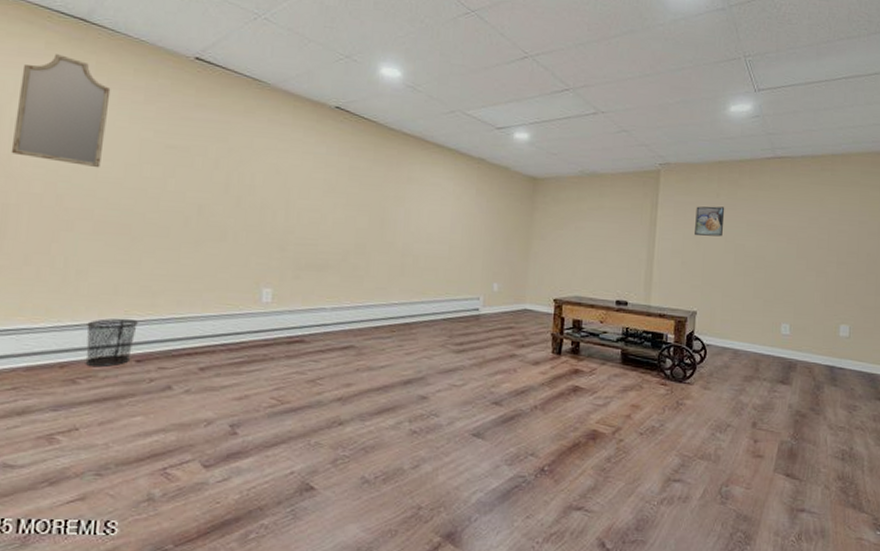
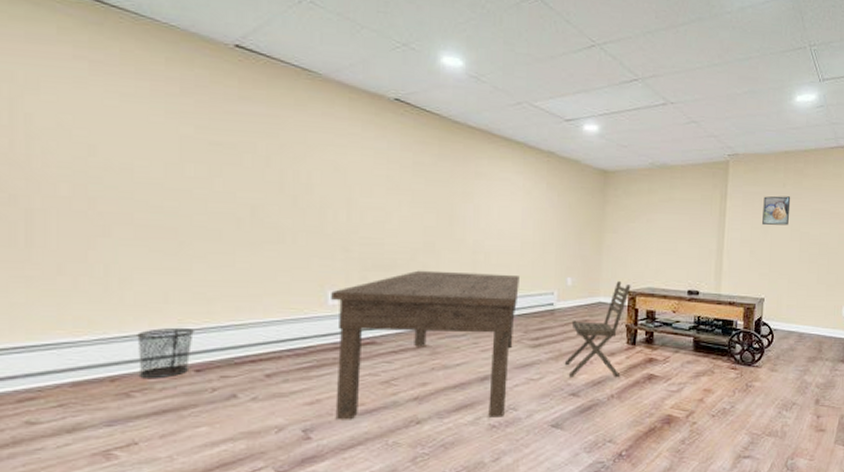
home mirror: present [11,54,111,168] -> none [28,40,140,168]
dining table: none [261,271,558,423] -> present [331,270,631,420]

